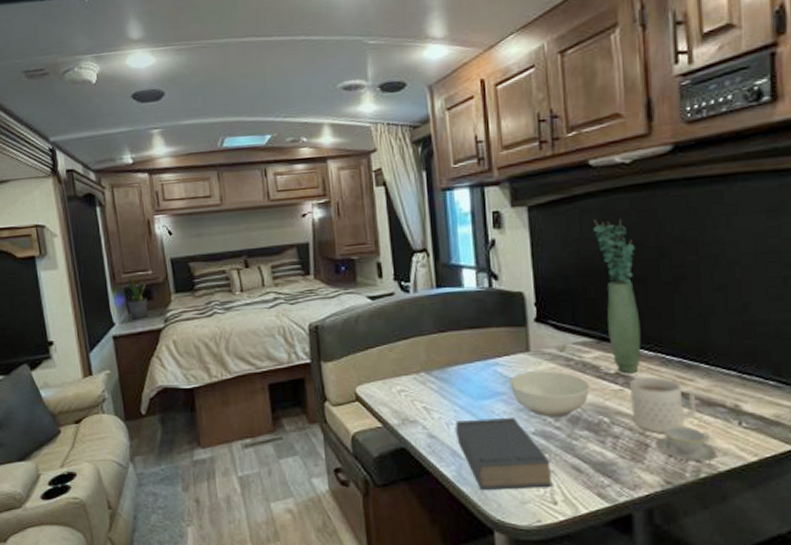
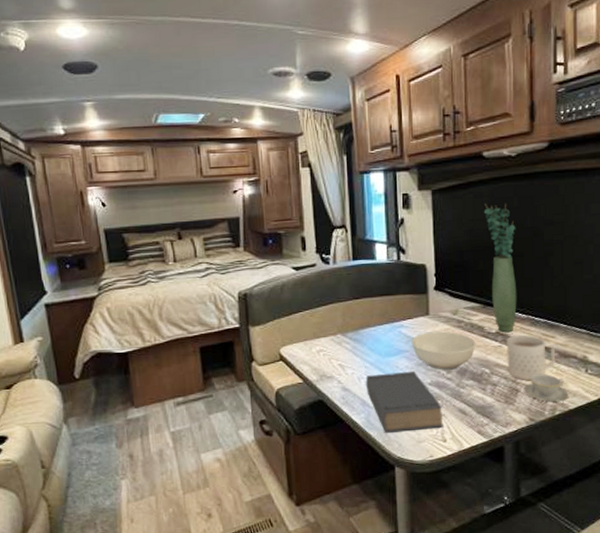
potted plant: present [127,277,148,320] -> none [59,247,81,288]

